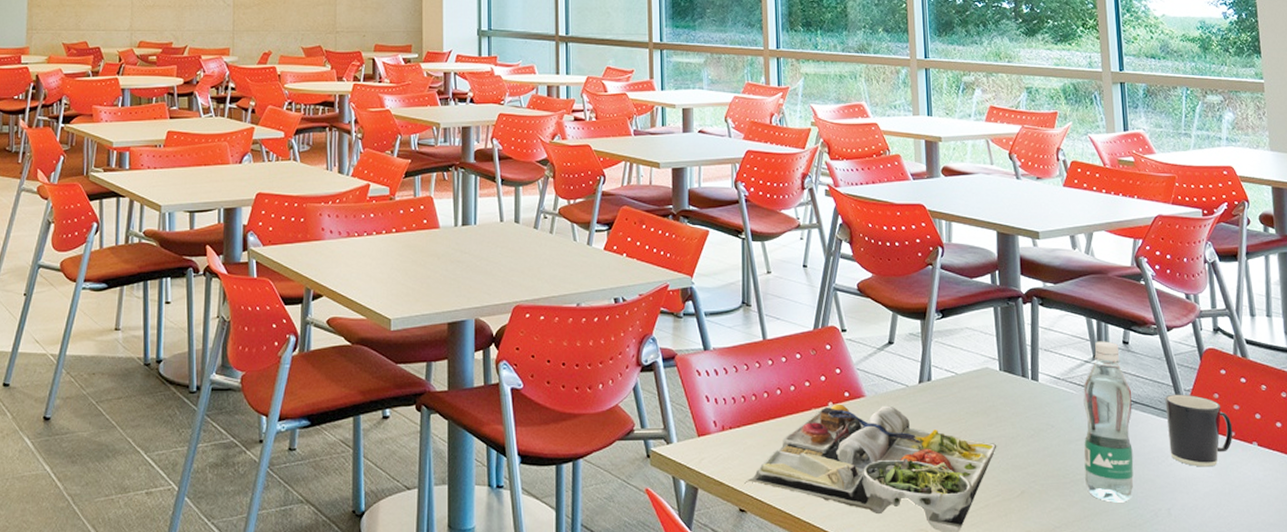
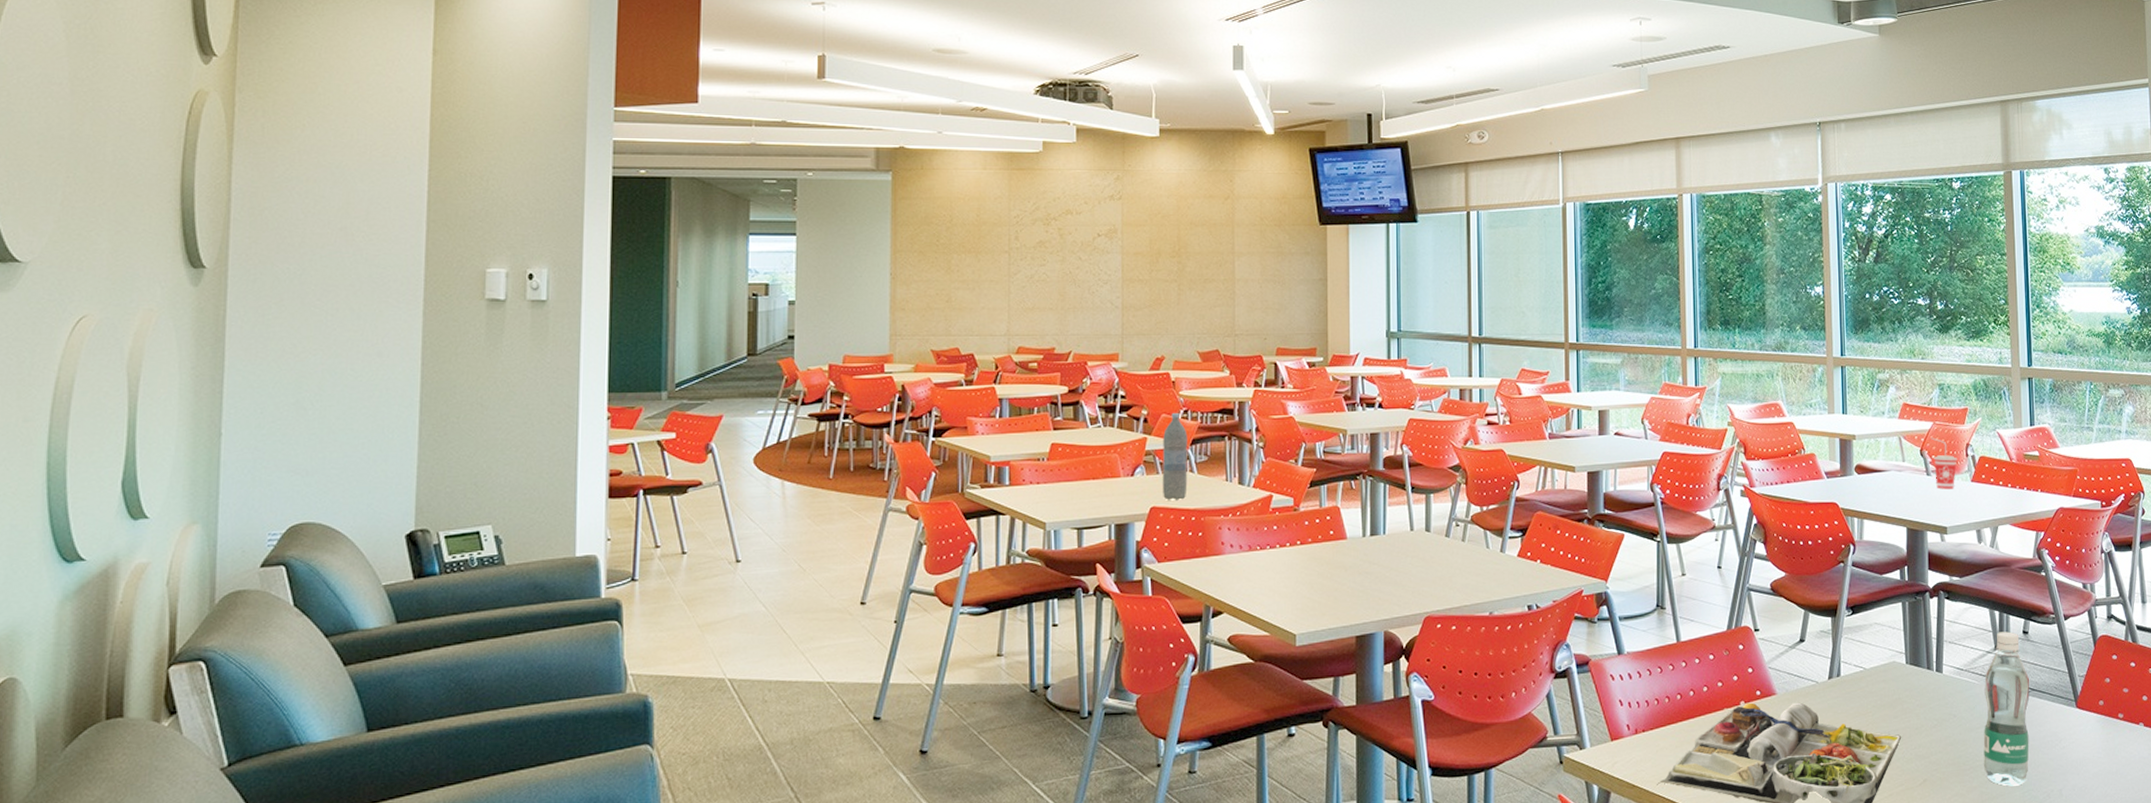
water bottle: none [267,104,292,187] -> present [1162,412,1188,500]
beverage cup: none [1020,141,1048,194] -> present [1931,437,1958,490]
mug: present [1165,394,1233,467] -> none [2060,679,2122,749]

